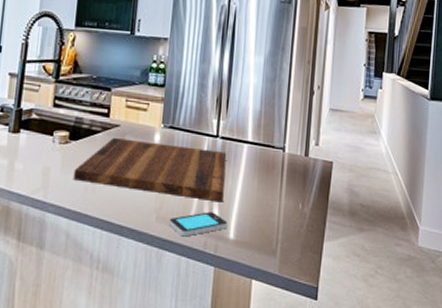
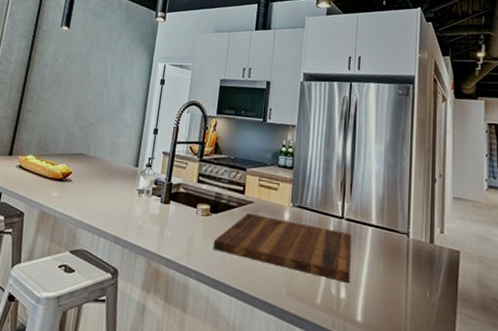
smartphone: present [168,212,228,237] -> none [298,291,355,314]

